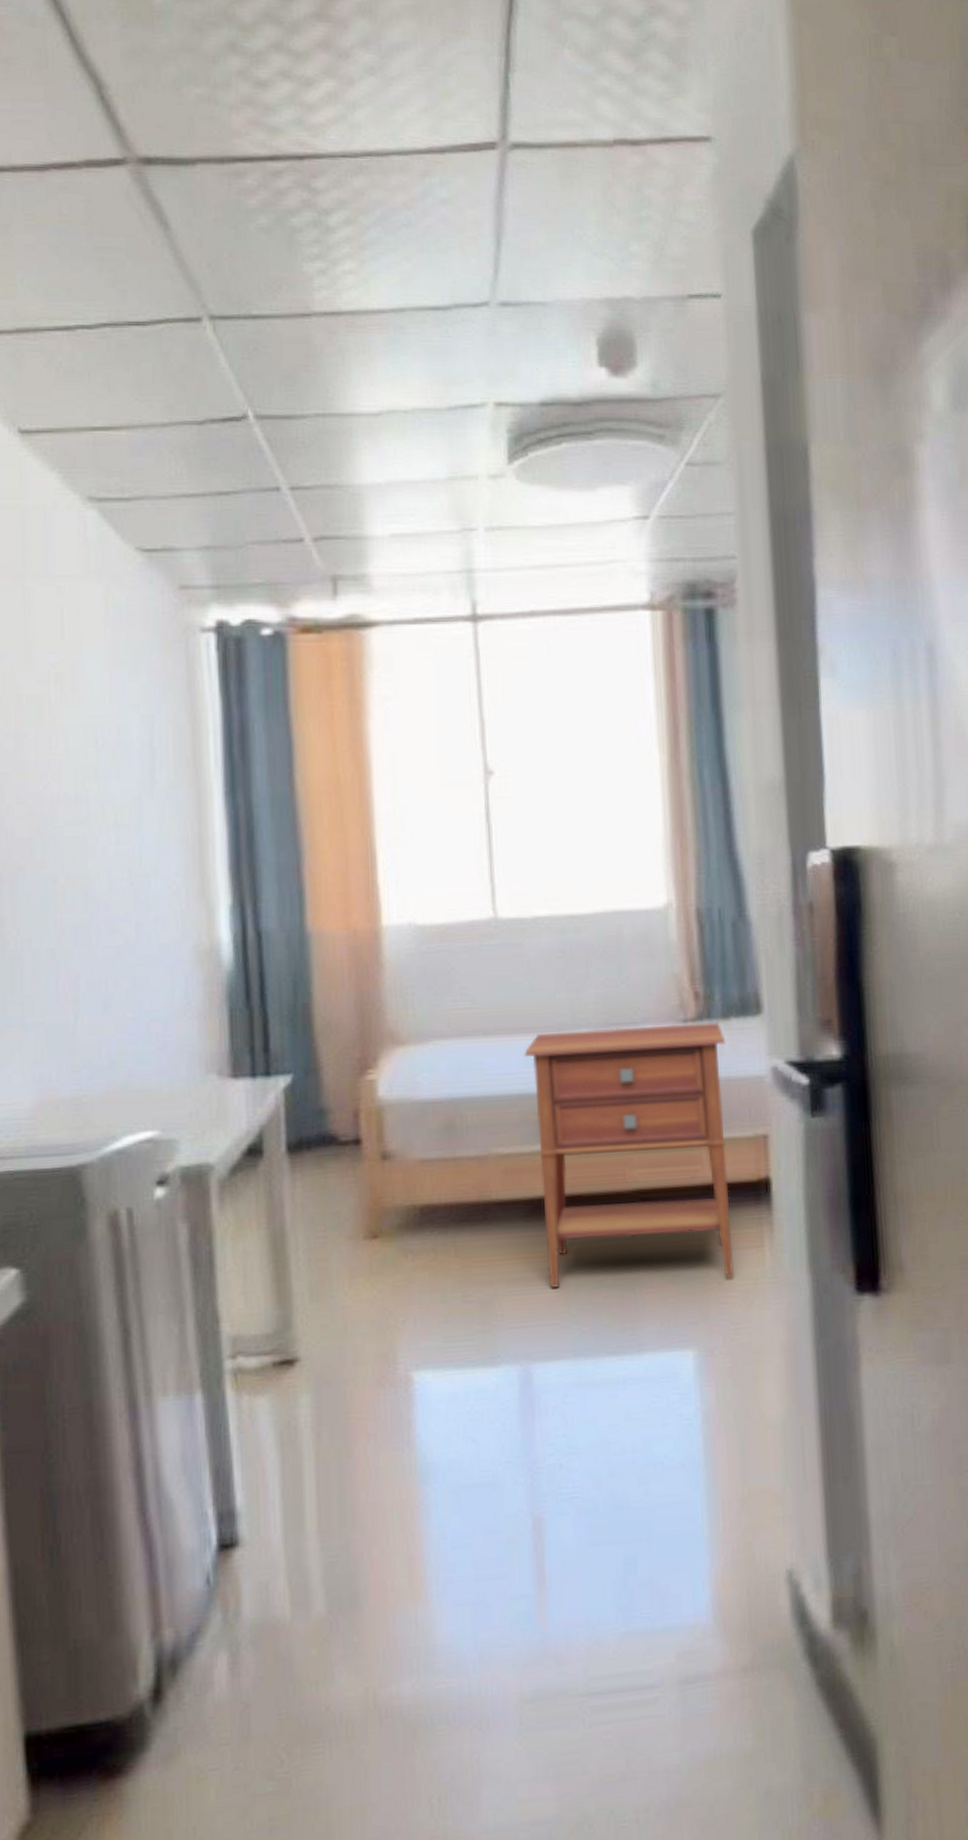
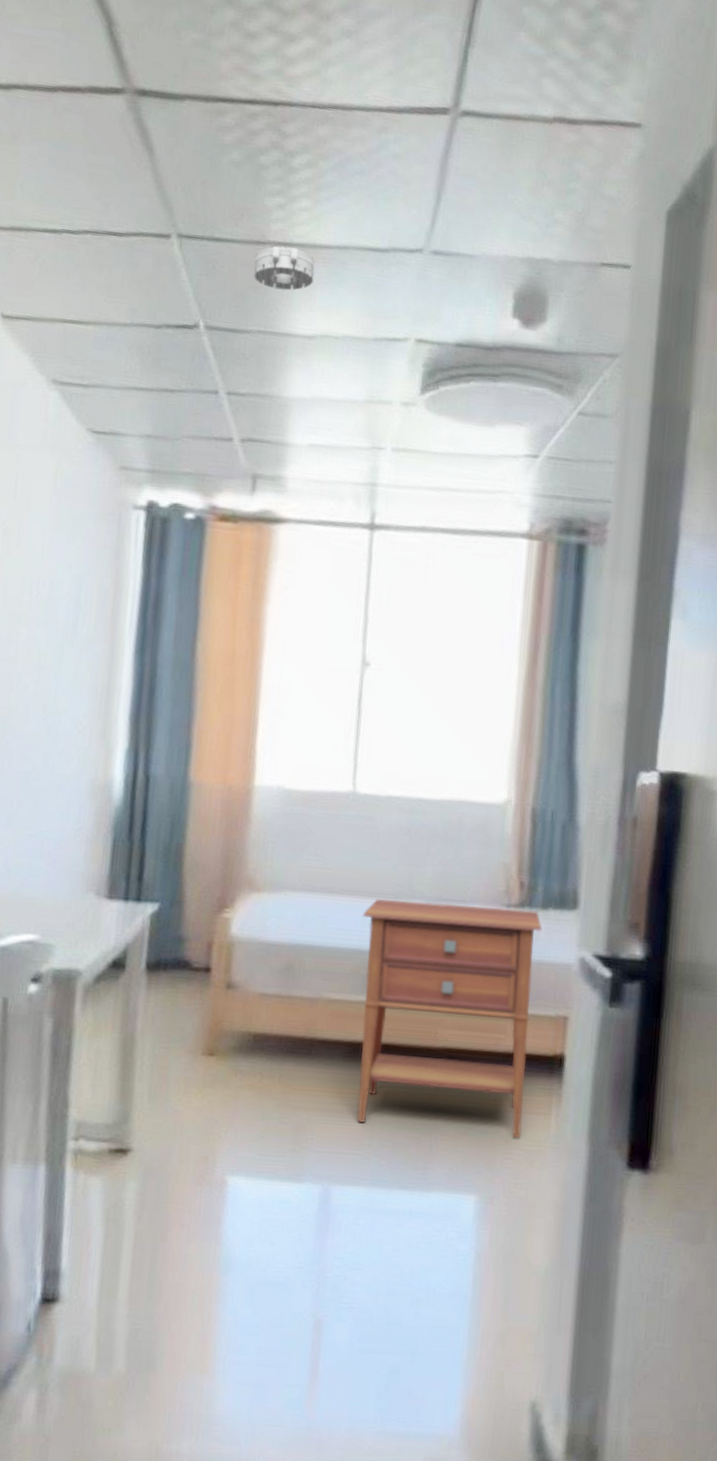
smoke detector: none [300,316,371,365] -> present [254,246,315,291]

